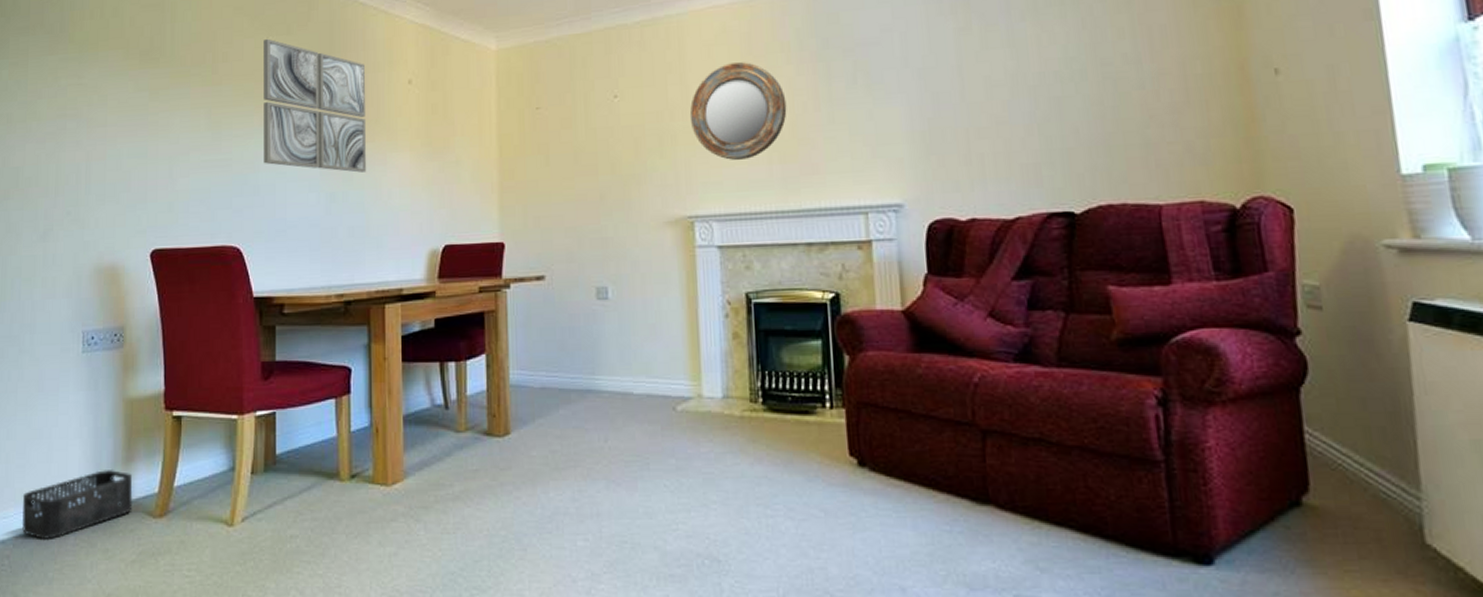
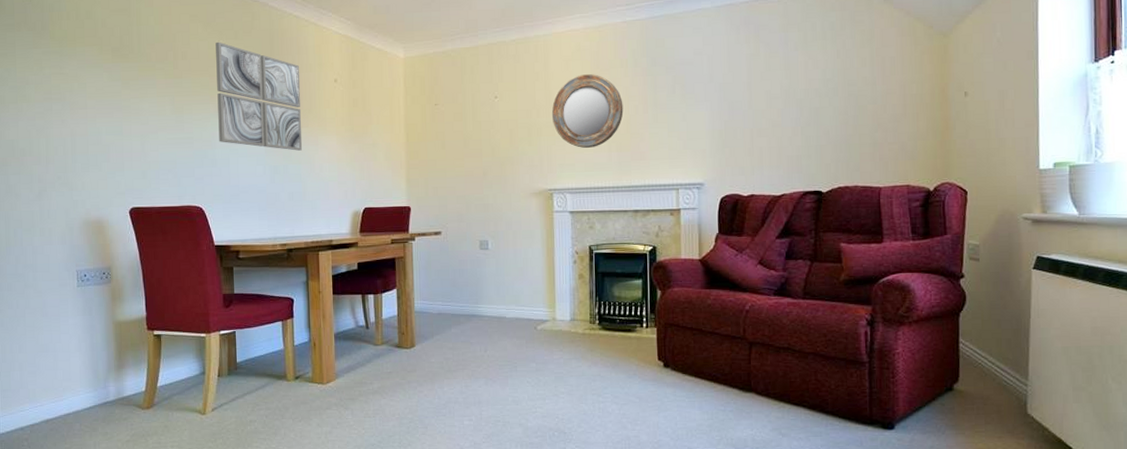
storage bin: present [21,470,133,539] -> none [35,375,125,426]

